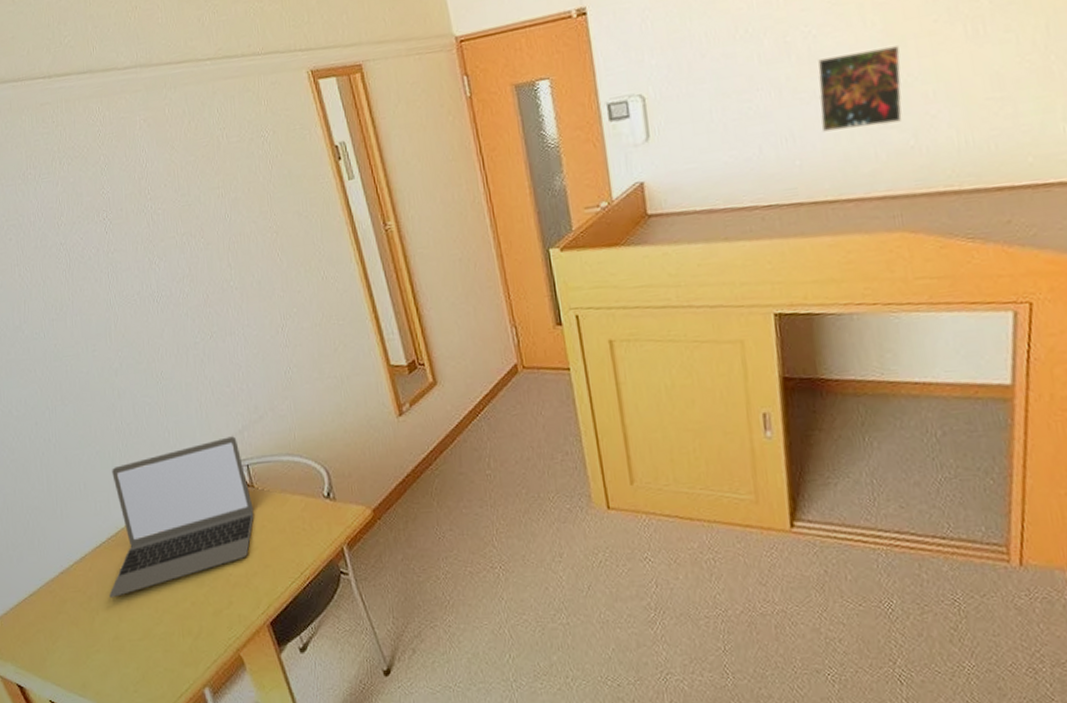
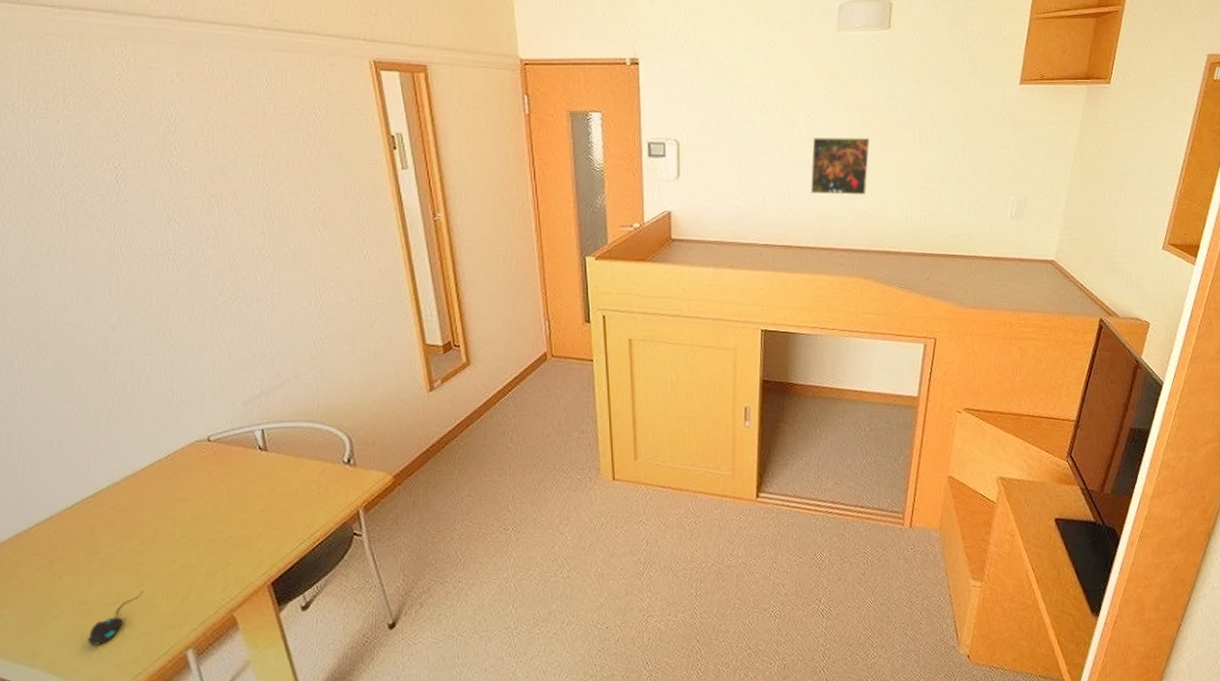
laptop: present [109,436,254,597] -> none [78,401,265,561]
mouse: none [124,627,163,680] -> present [88,590,143,646]

